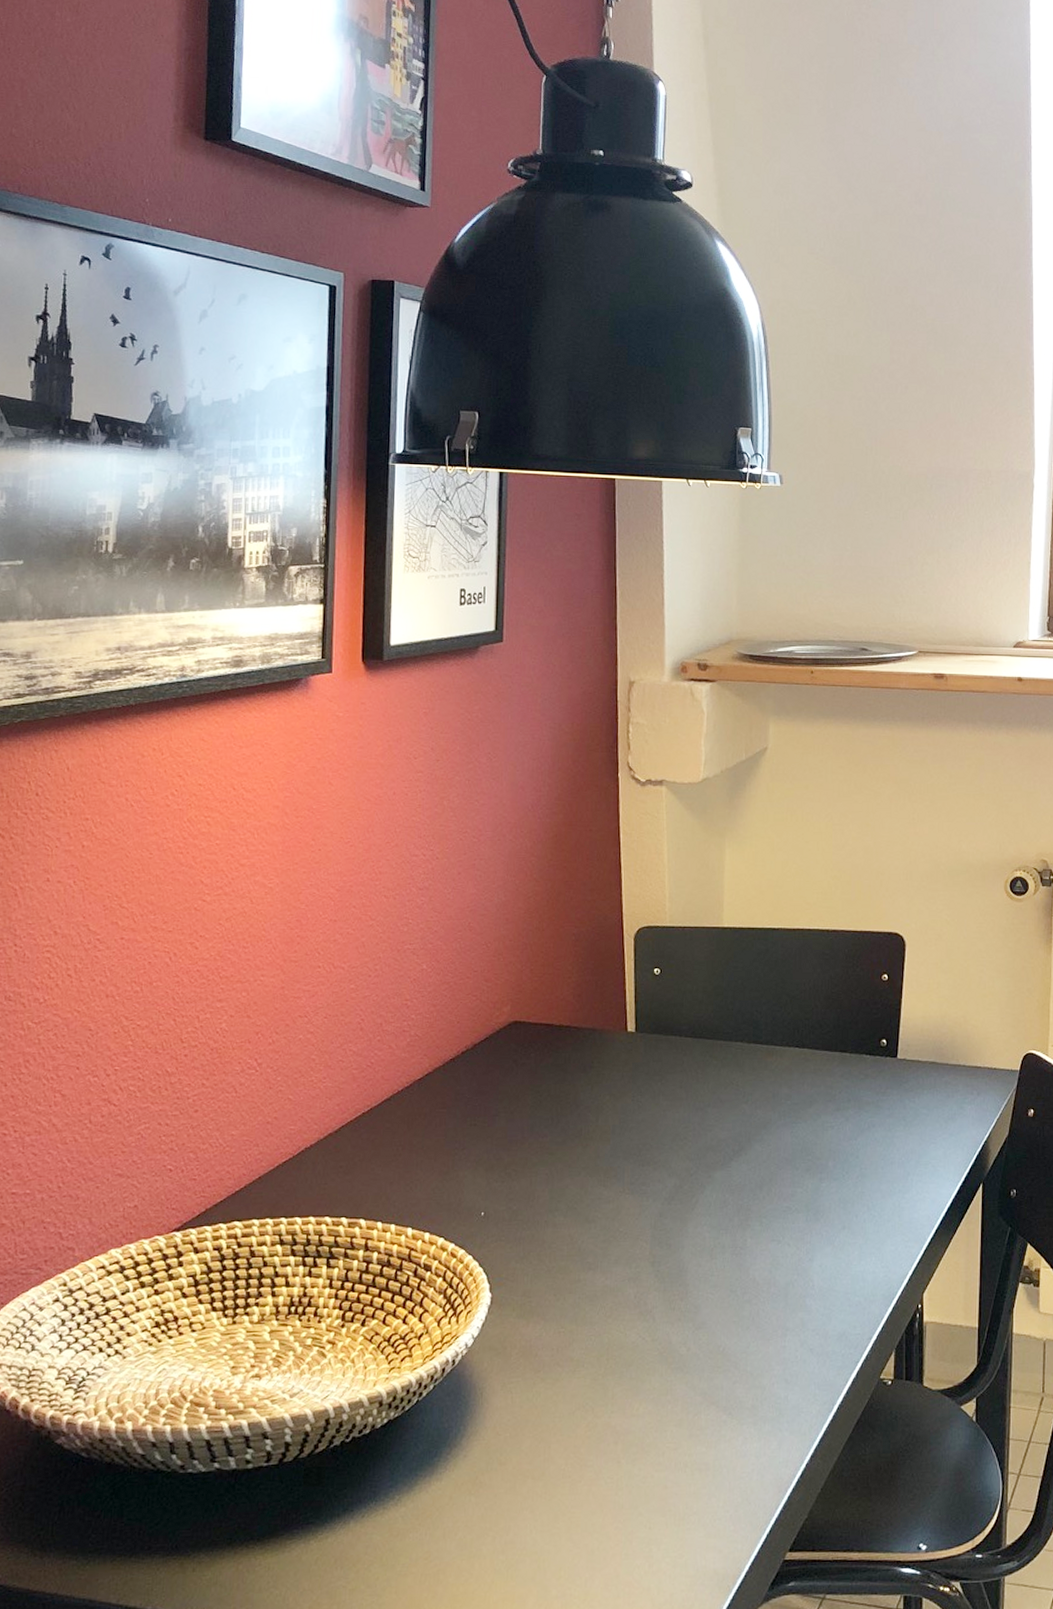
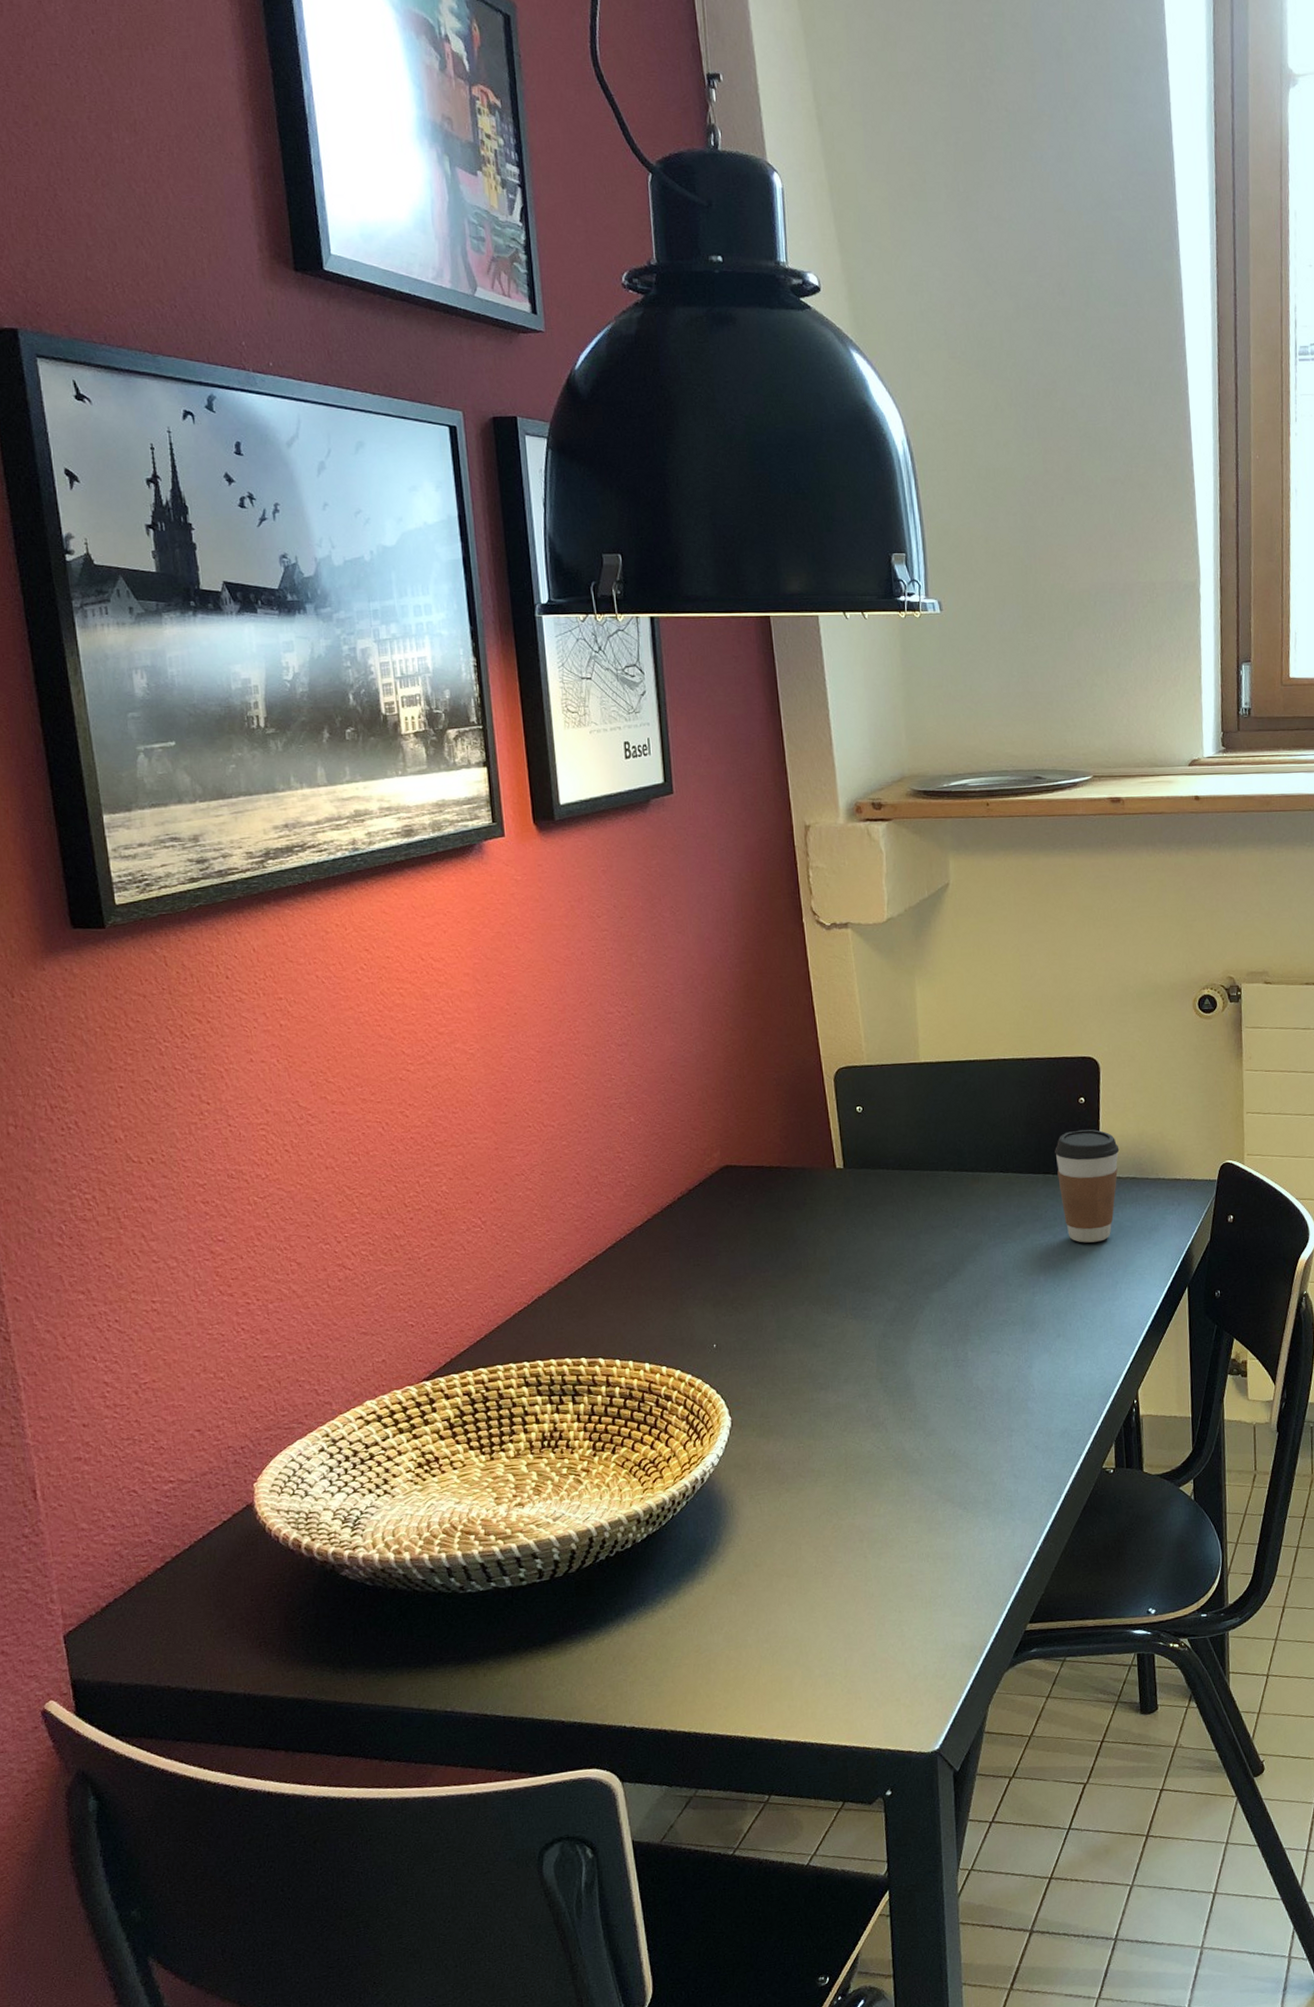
coffee cup: none [854,1008,920,1129] -> present [1055,1129,1120,1243]

